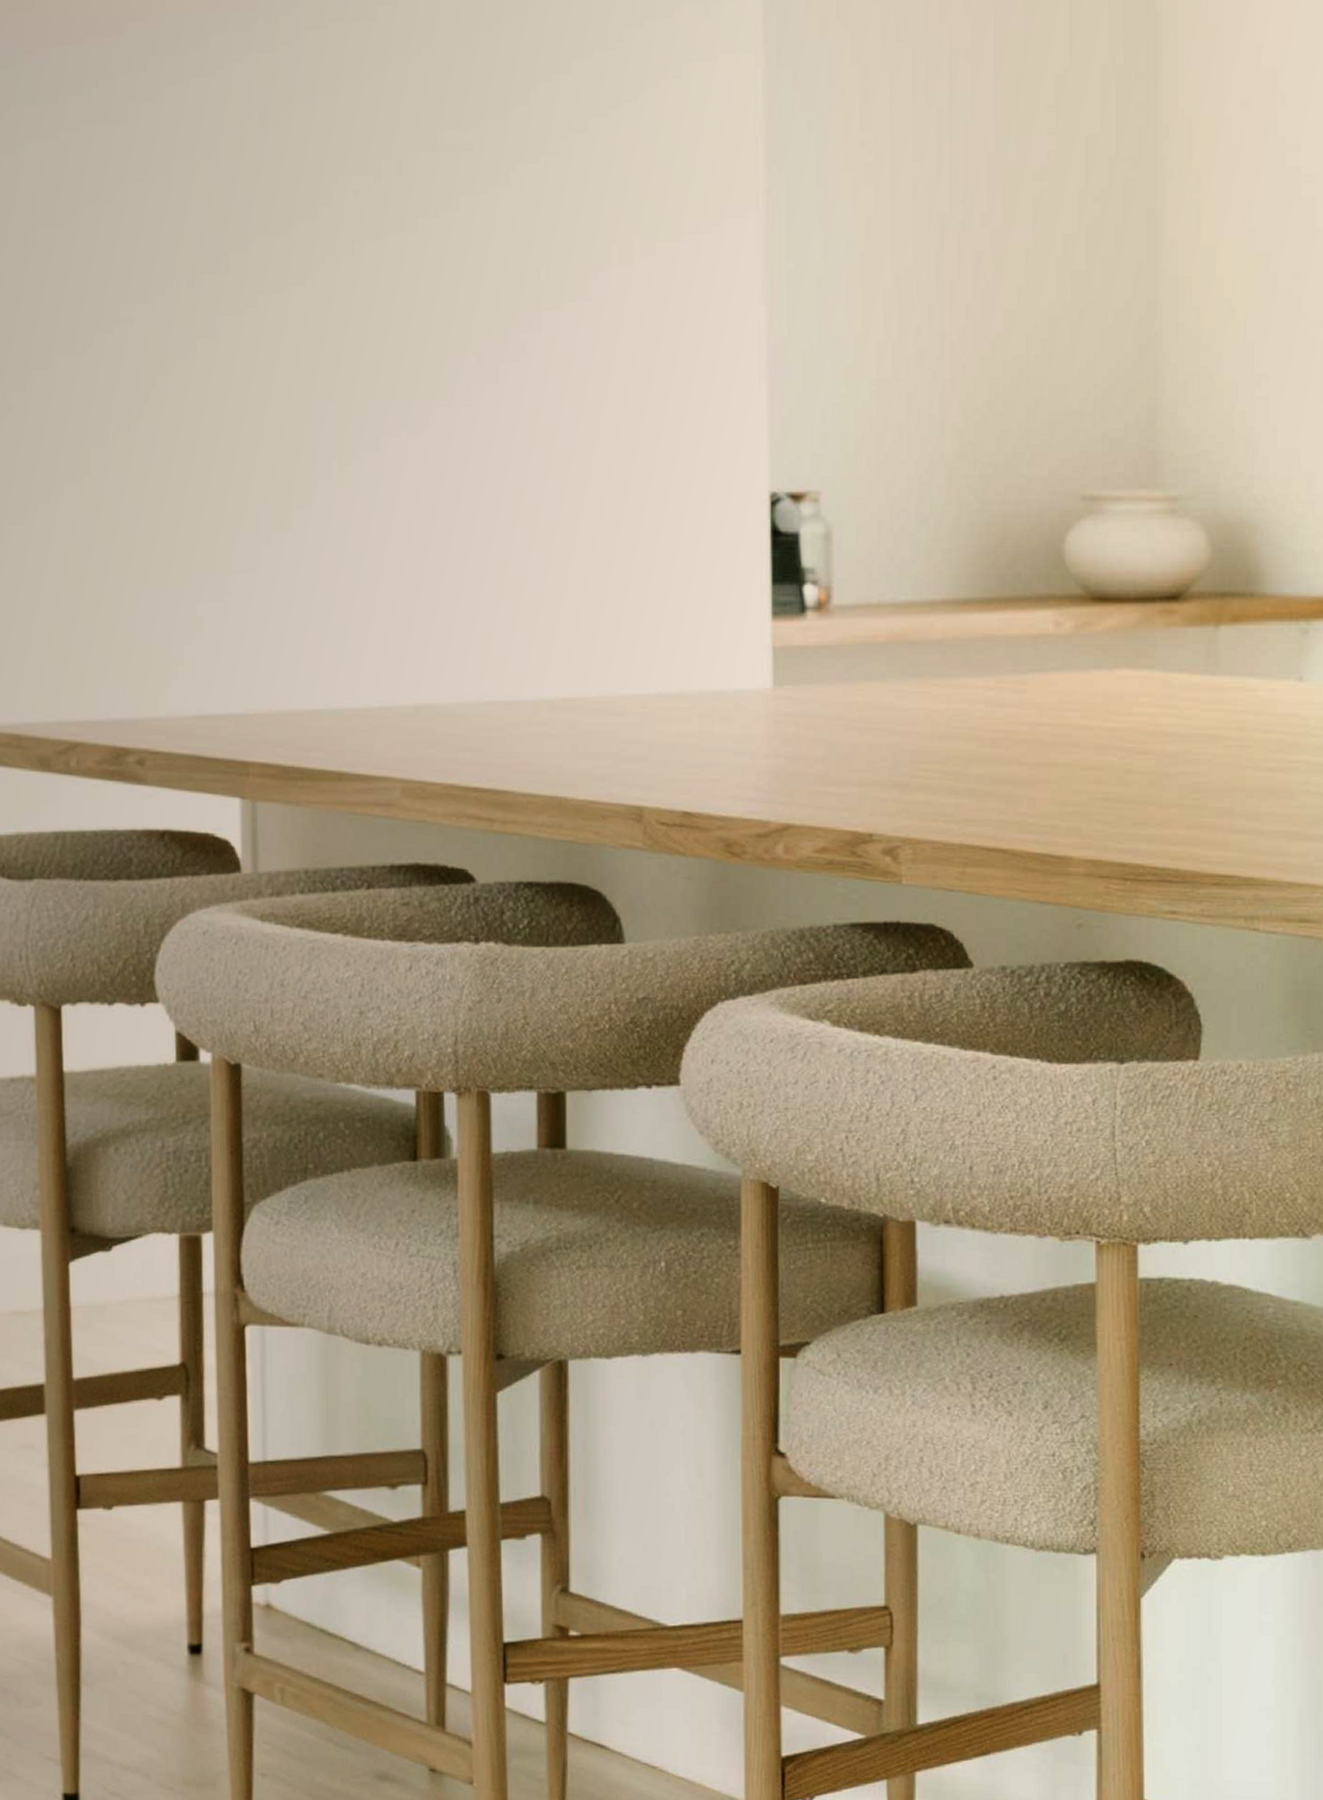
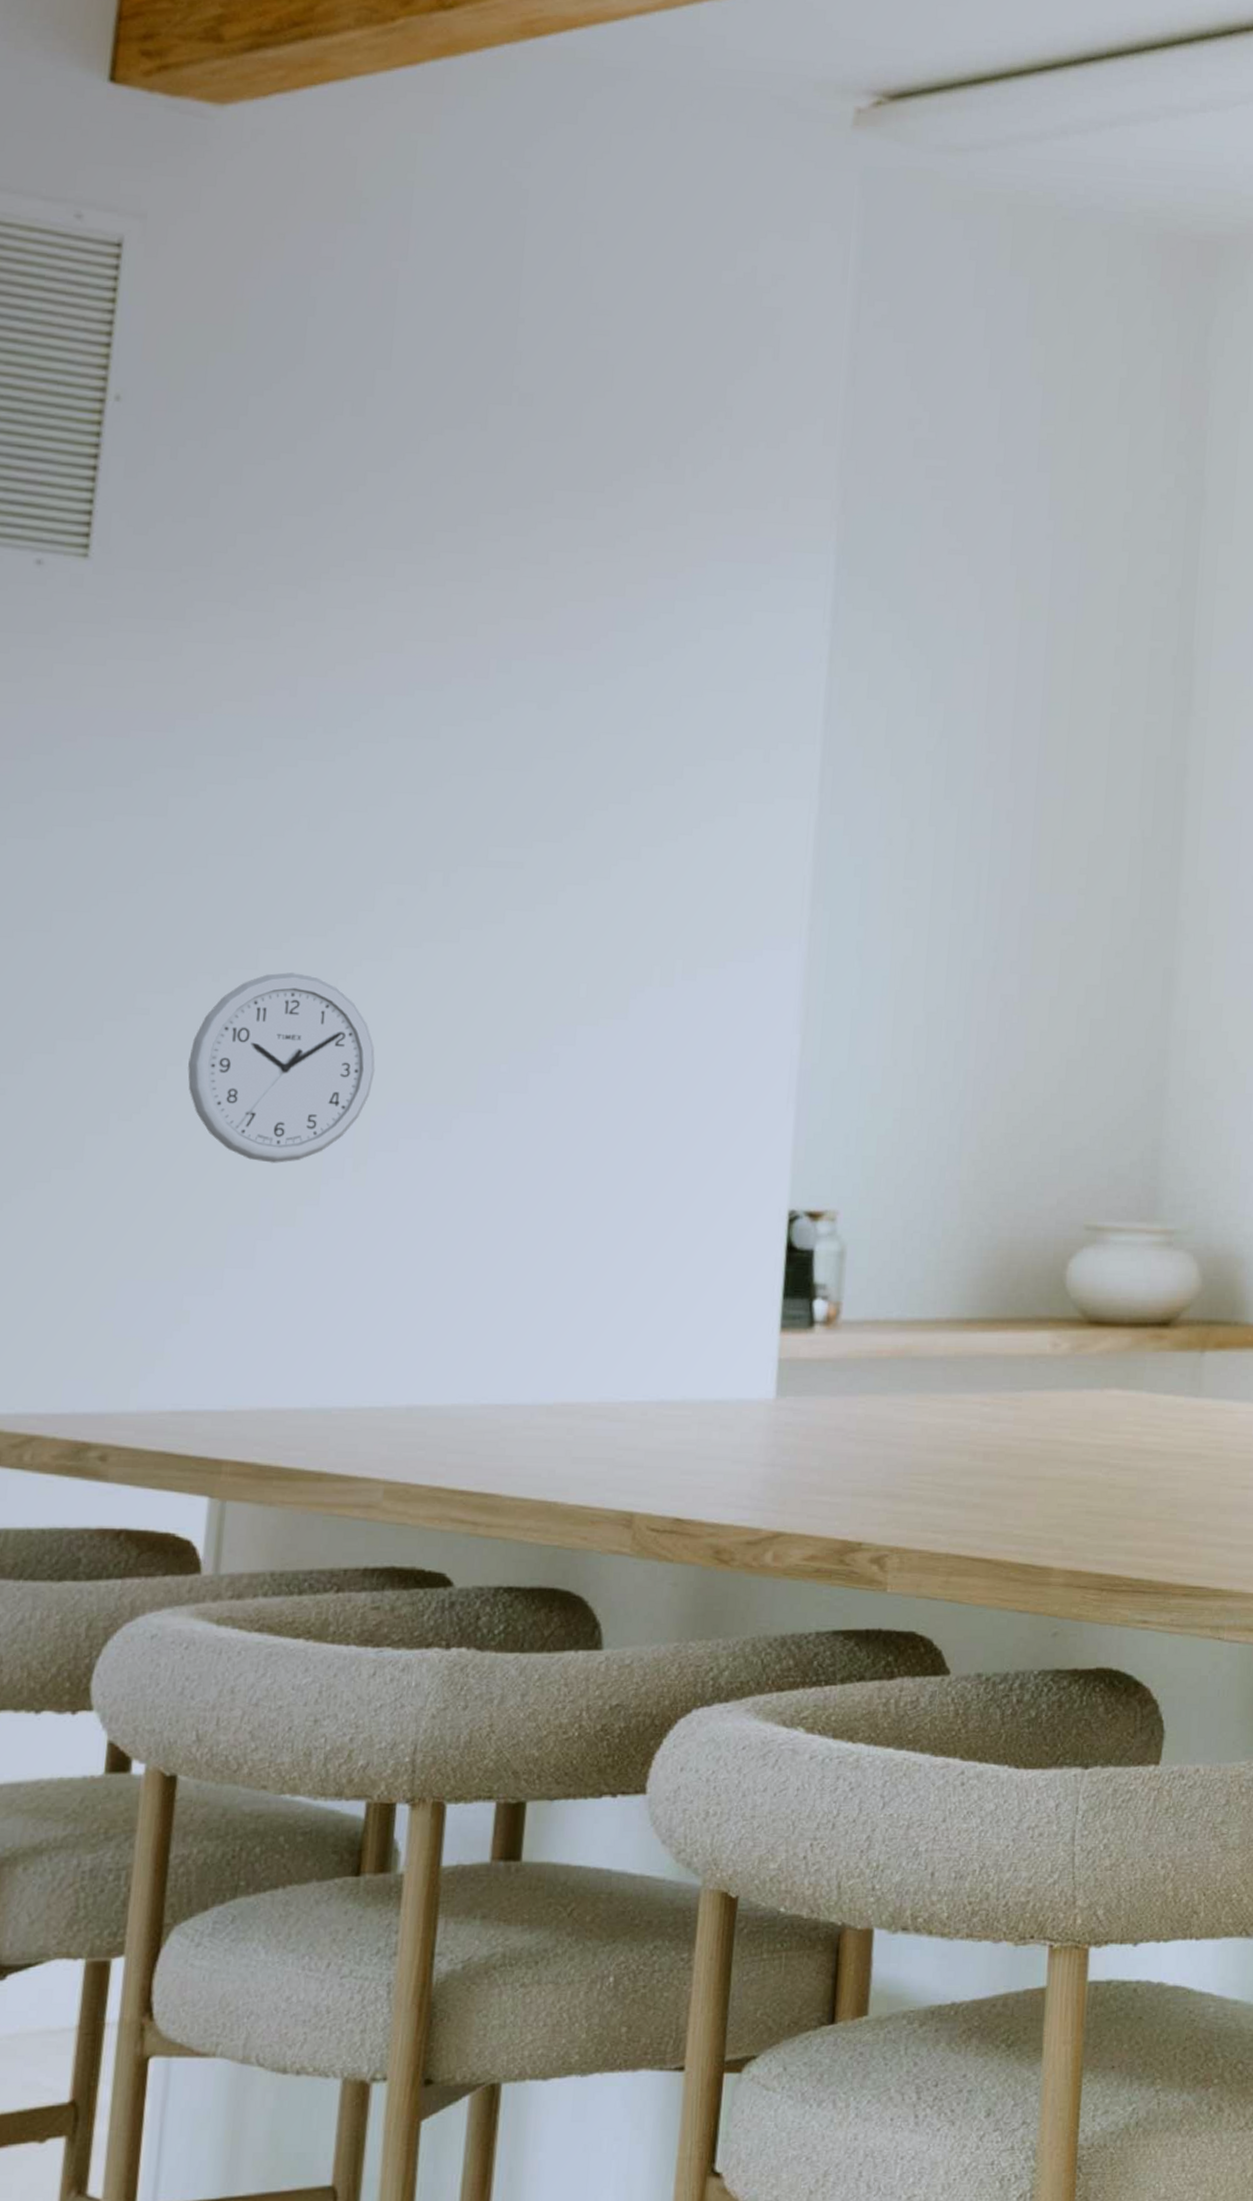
wall clock: none [175,274,350,467] -> present [188,972,375,1163]

